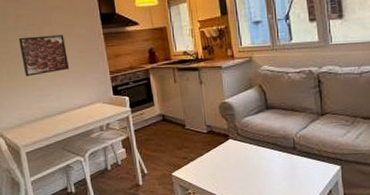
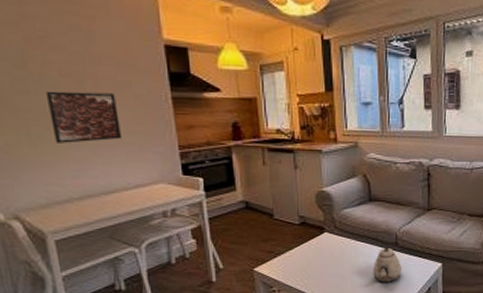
teapot: none [275,151,303,185] -> present [373,247,402,282]

